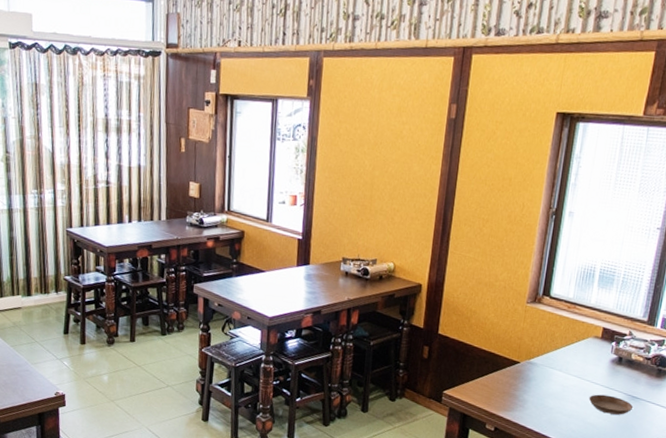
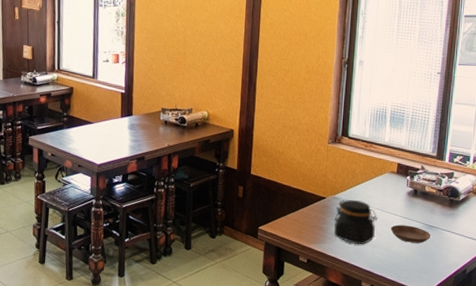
jar: none [526,365,576,415] -> present [334,199,378,245]

